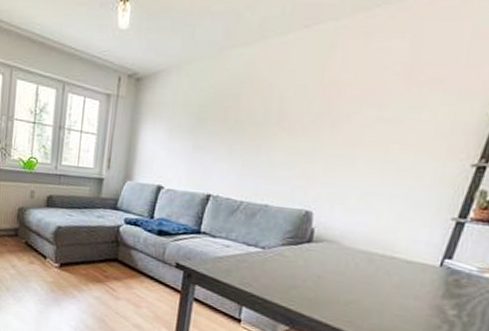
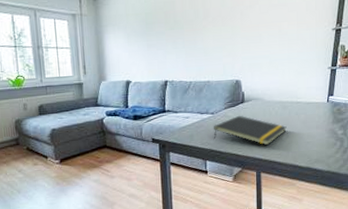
notepad: none [257,257,368,306] -> present [213,115,287,146]

